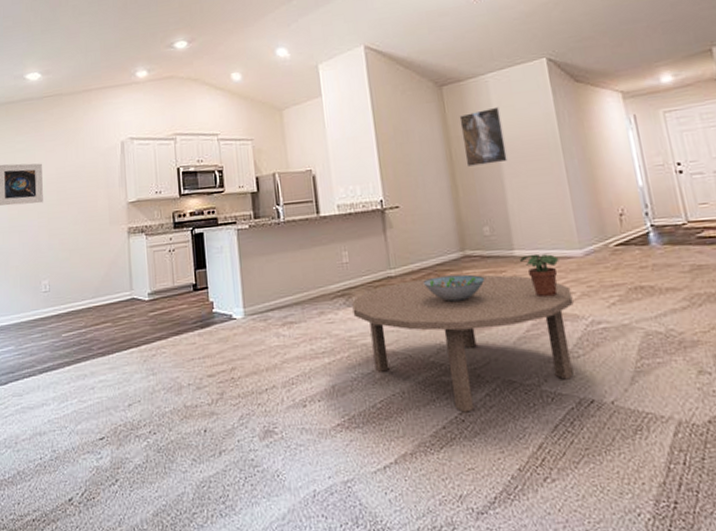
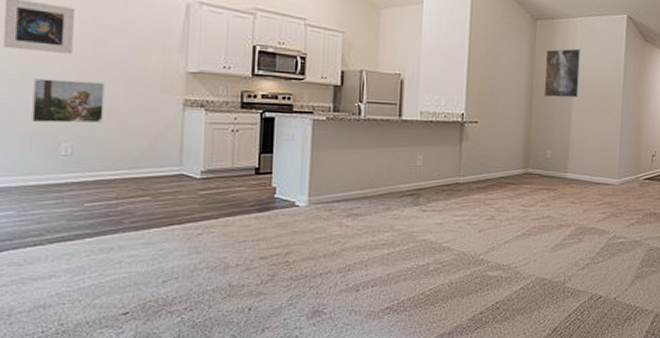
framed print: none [19,222,69,265] -> present [32,78,105,123]
coffee table: present [351,274,574,413] -> none [418,188,604,302]
decorative bowl: present [422,274,485,302] -> none [486,188,539,210]
potted plant: present [520,253,559,298] -> none [571,178,600,214]

